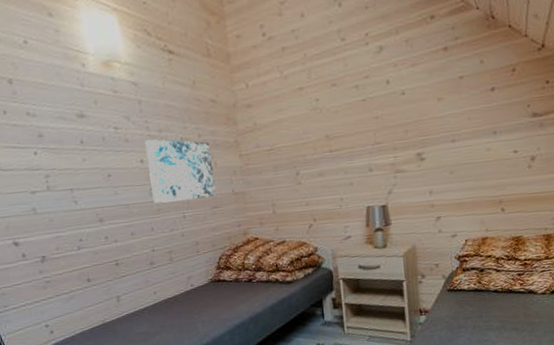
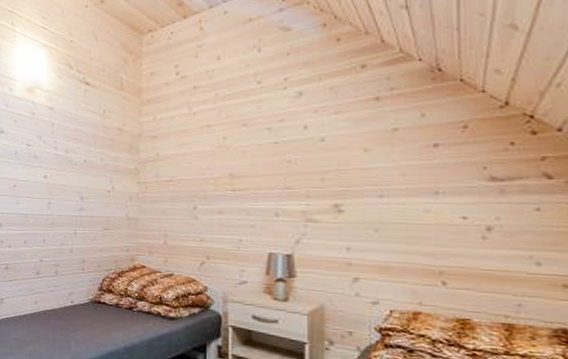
wall art: present [145,139,217,204] -> none [49,157,110,219]

